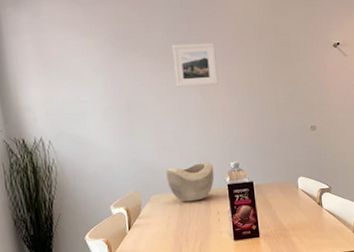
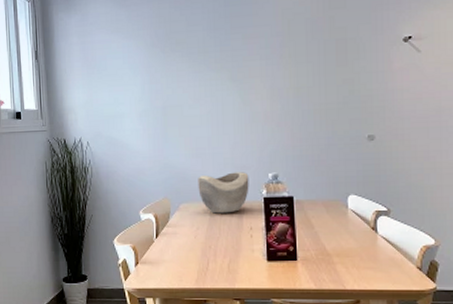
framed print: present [172,42,218,88] -> none [213,40,260,90]

